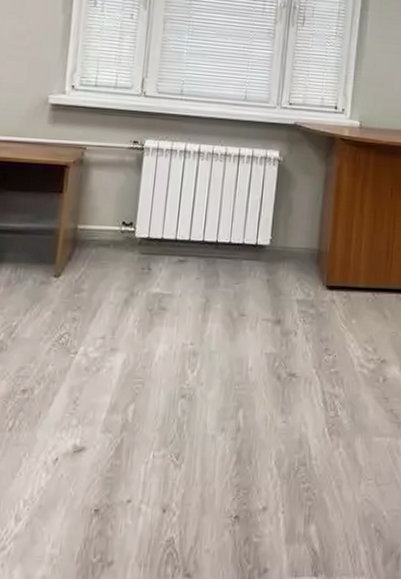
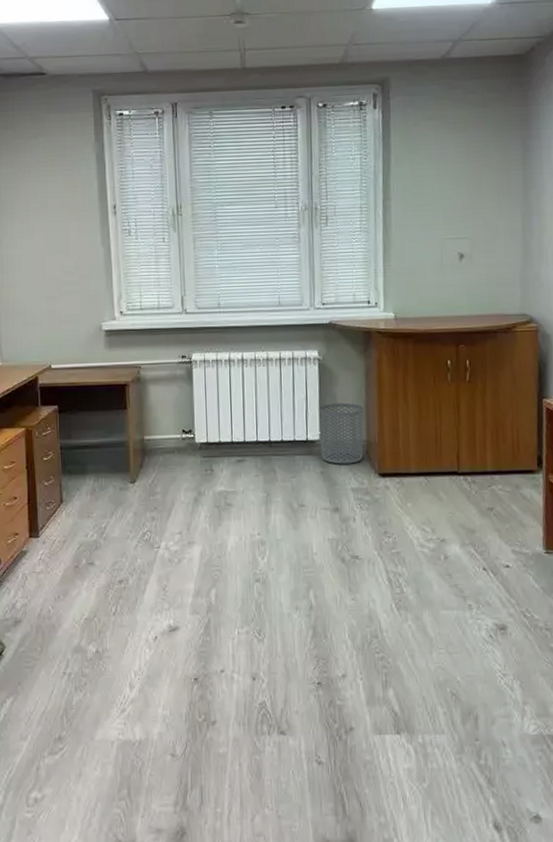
waste bin: none [269,207,320,273] -> present [318,402,365,464]

